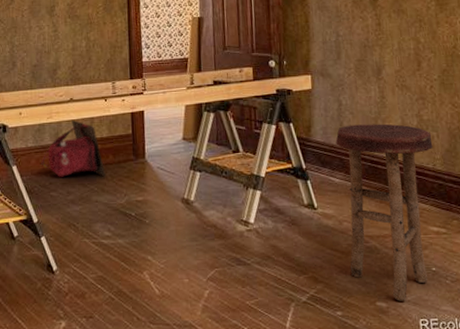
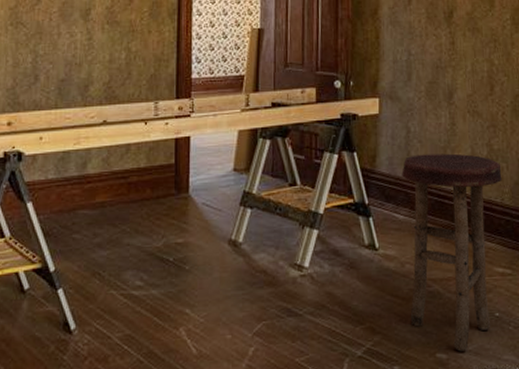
backpack: present [41,119,106,177] -> none [63,146,141,216]

